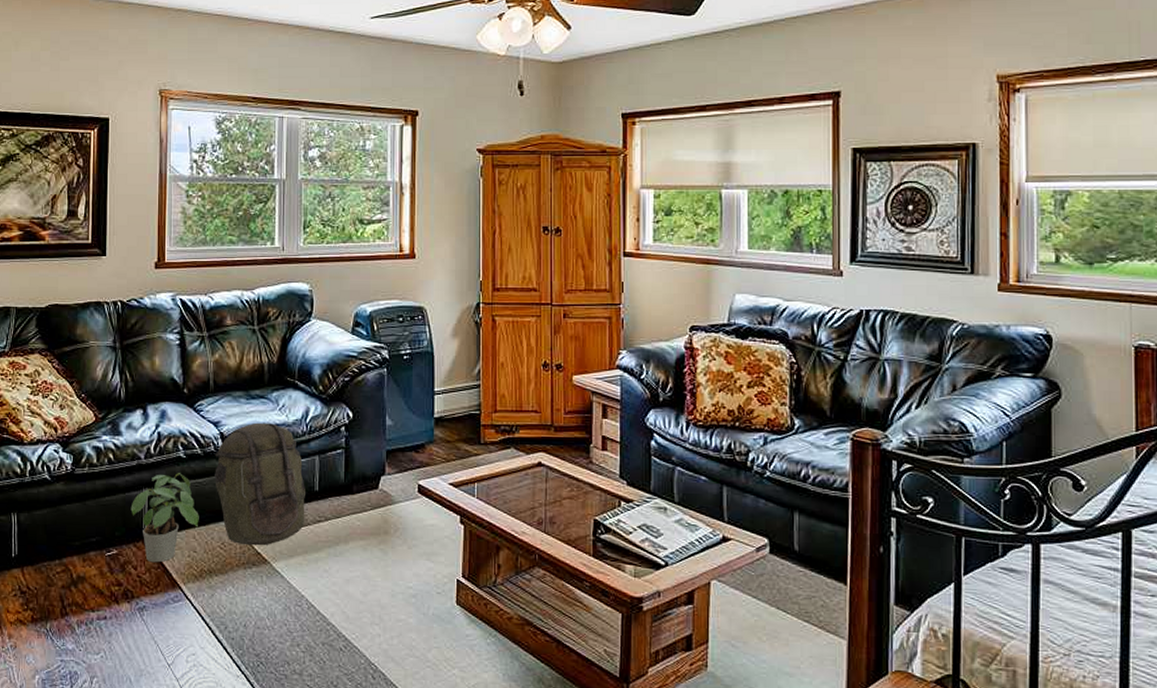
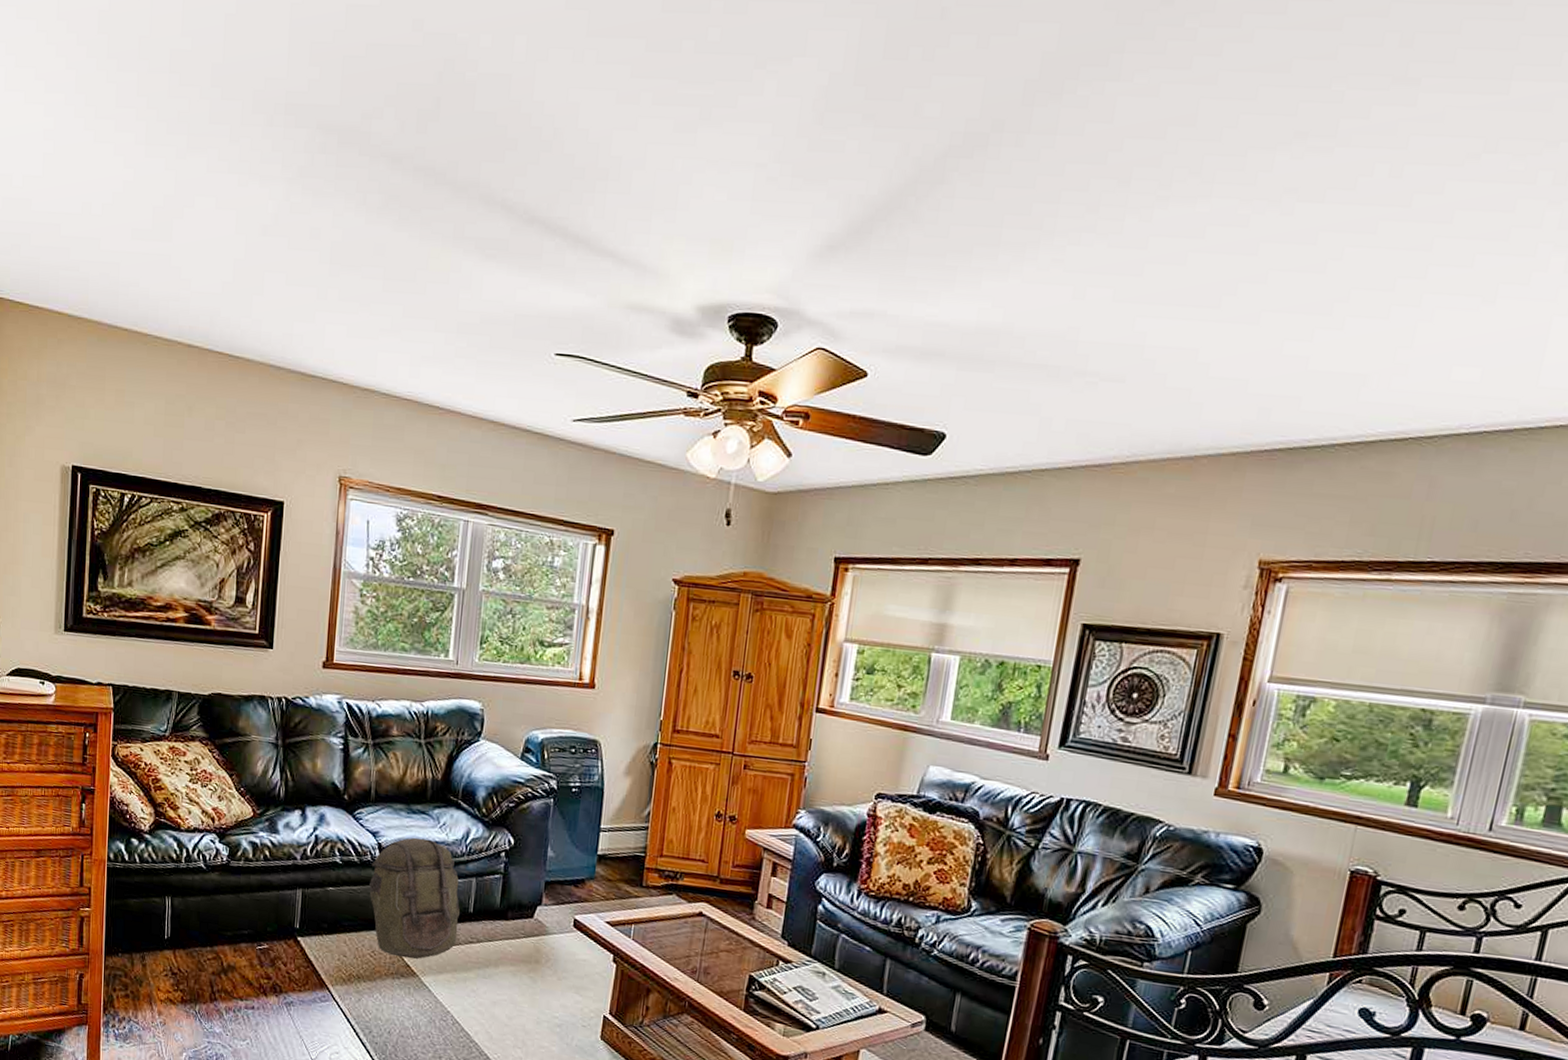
potted plant: present [130,473,199,563] -> none [283,877,352,962]

